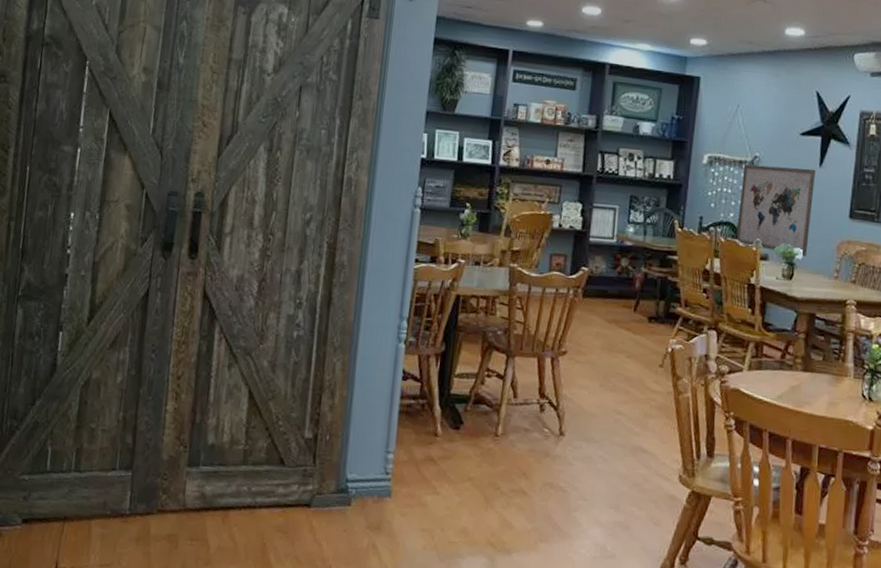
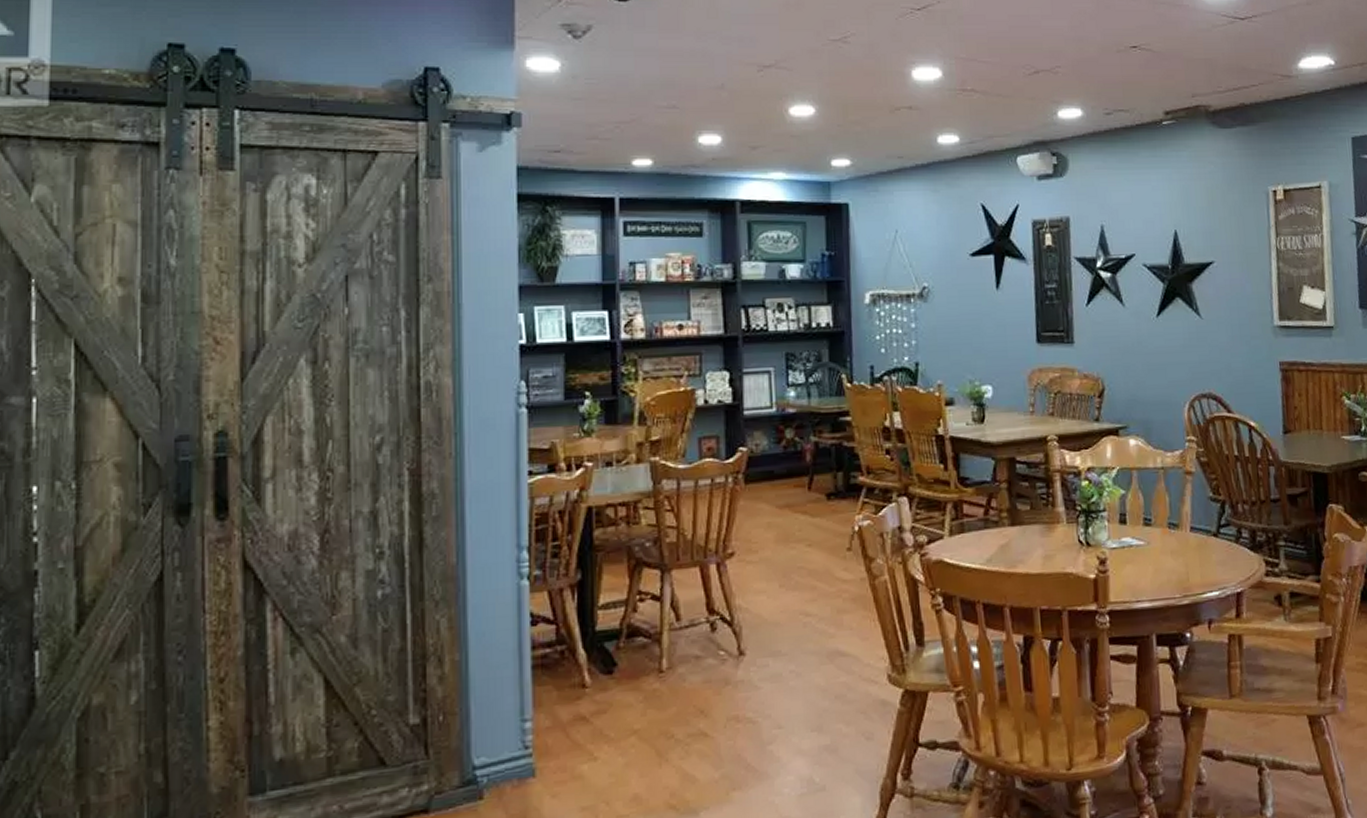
wall art: present [736,164,815,256] -> none [912,293,997,394]

